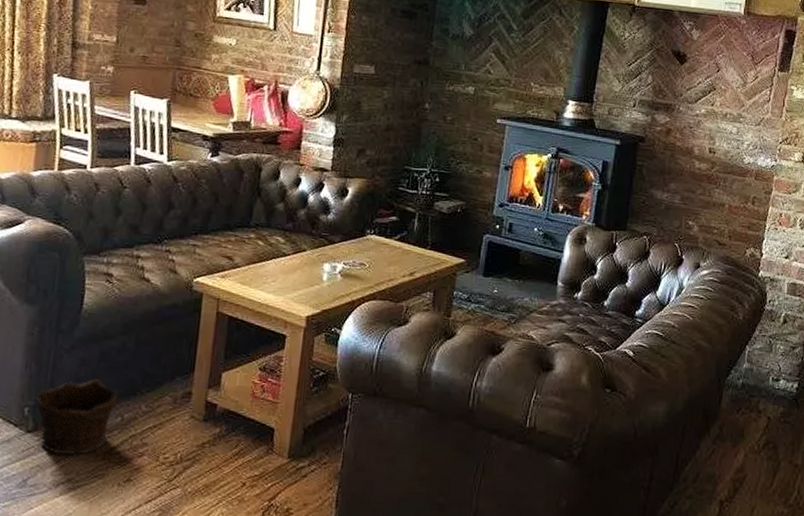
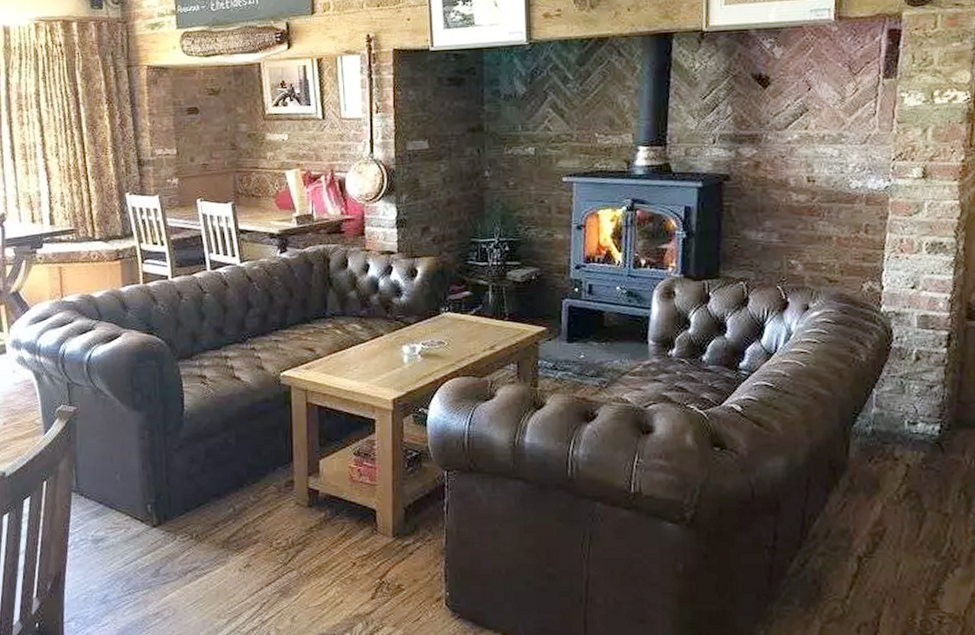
clay pot: present [35,379,118,455] -> none [155,474,227,546]

